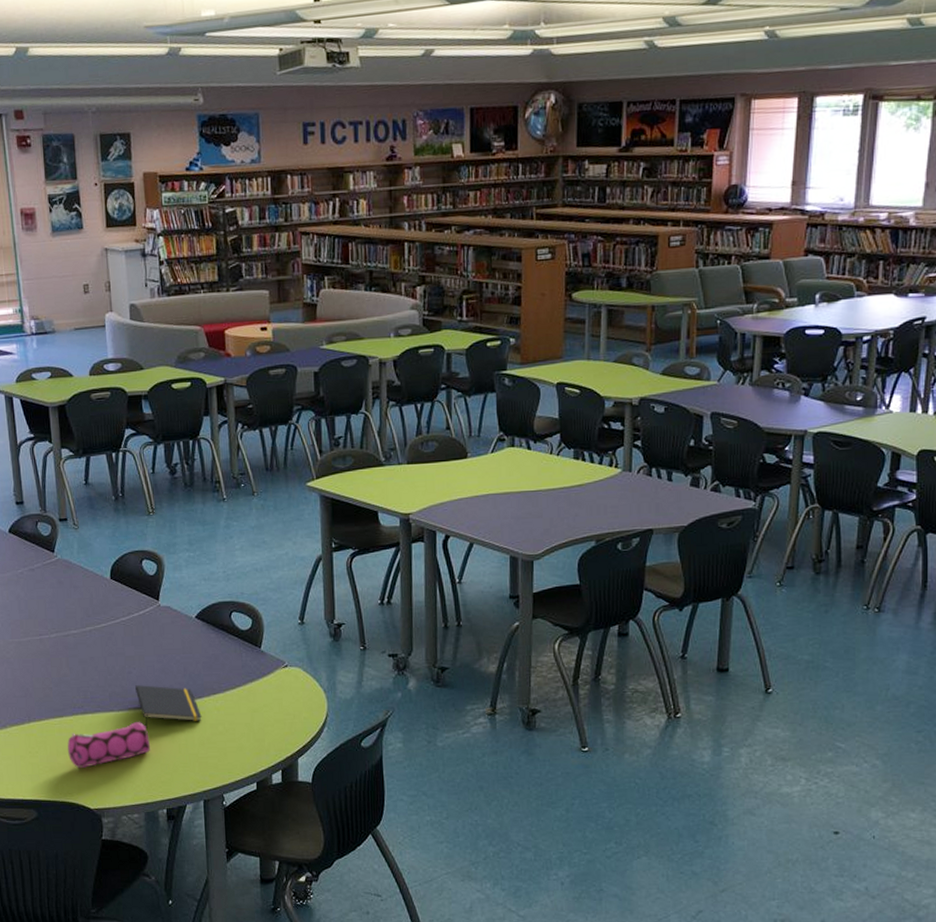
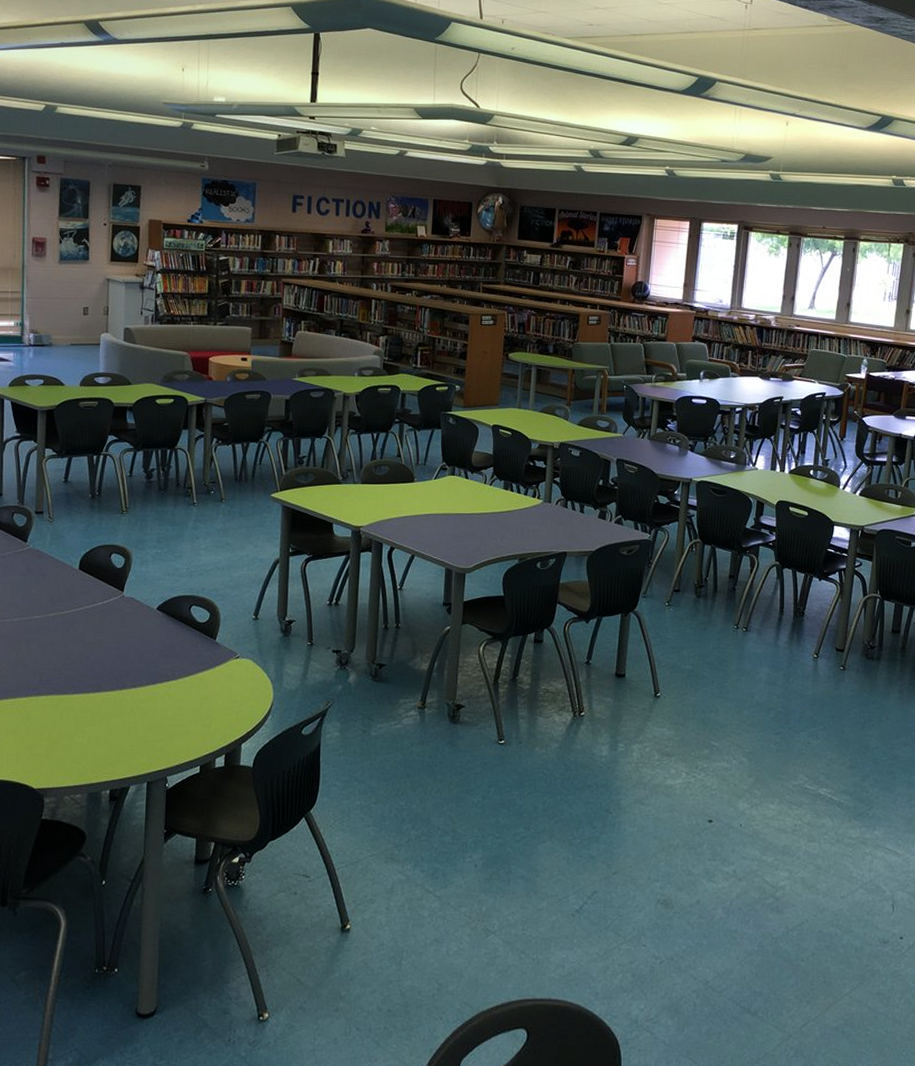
pencil case: present [67,722,151,769] -> none [17,705,101,749]
notepad: present [135,685,202,729] -> none [91,670,154,712]

